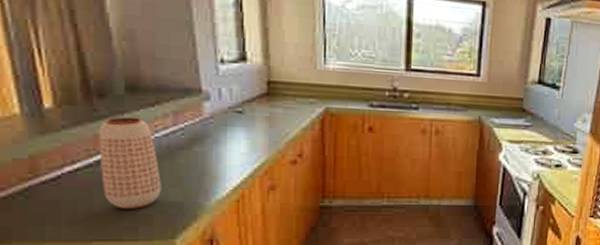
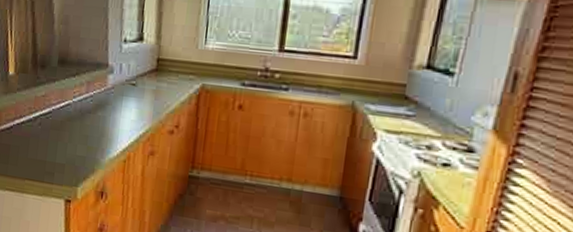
vase: present [99,117,161,209] -> none [36,84,74,159]

